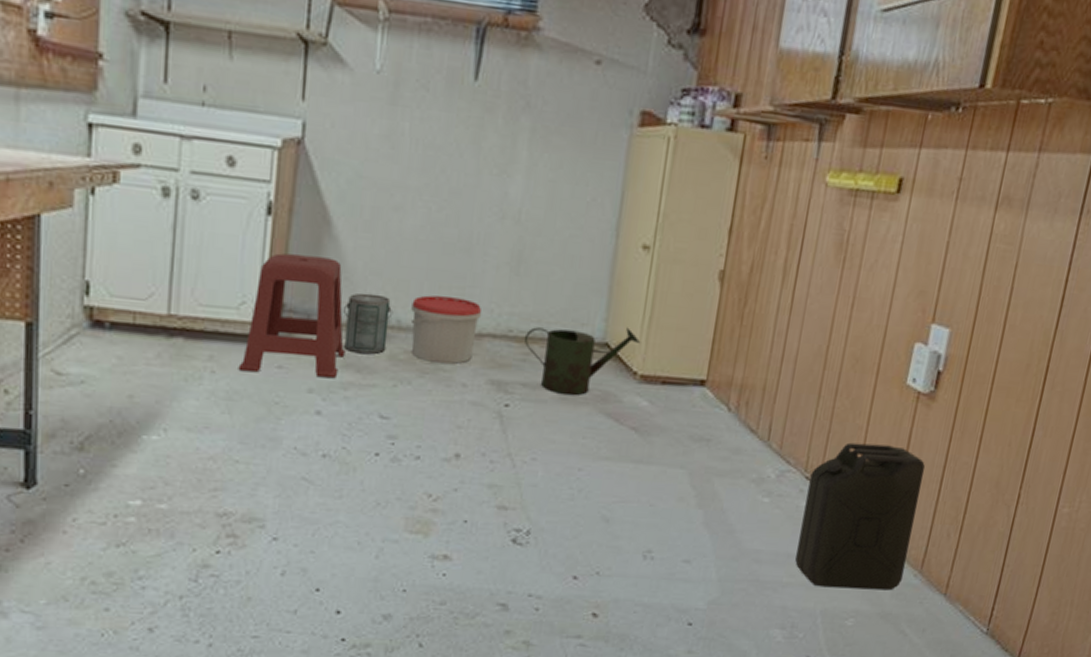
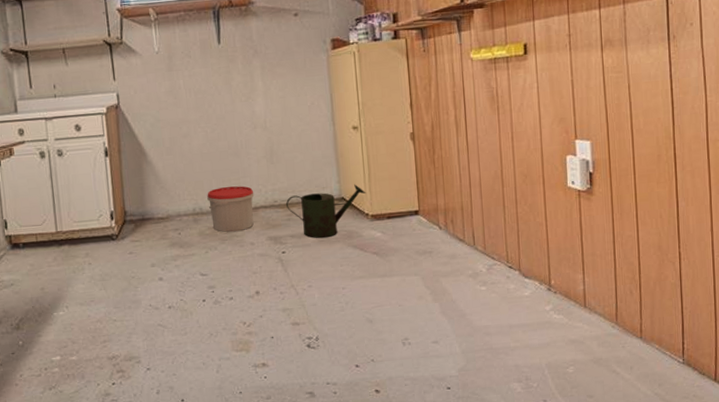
step stool: present [238,253,346,379] -> none [105,176,171,261]
paint can: present [344,293,394,355] -> none [164,194,196,236]
jerry can: present [795,442,926,591] -> none [512,233,603,347]

